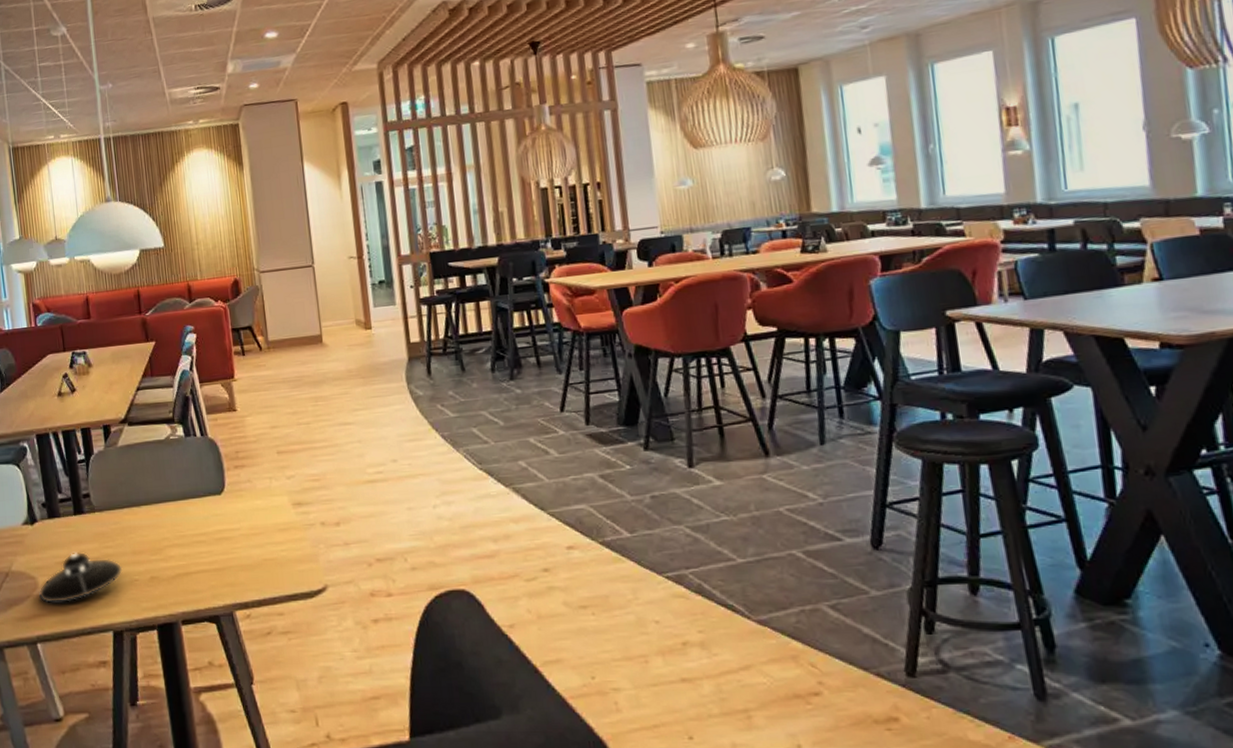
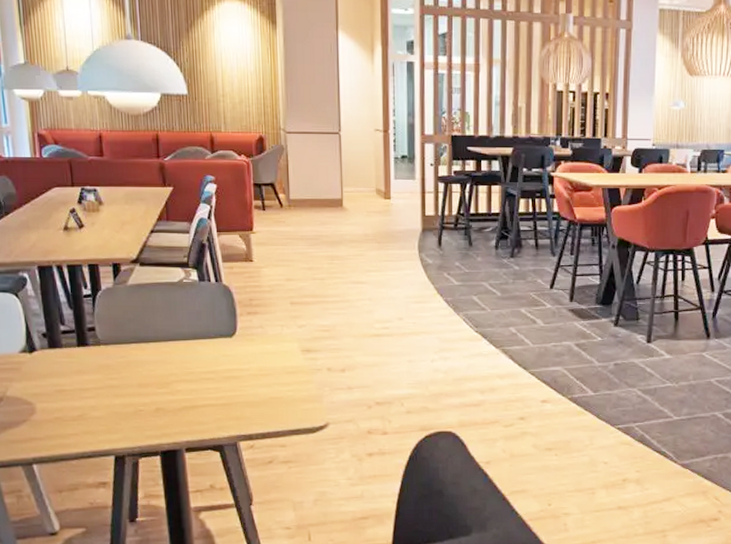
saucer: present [39,552,123,603] -> none [36,382,127,428]

